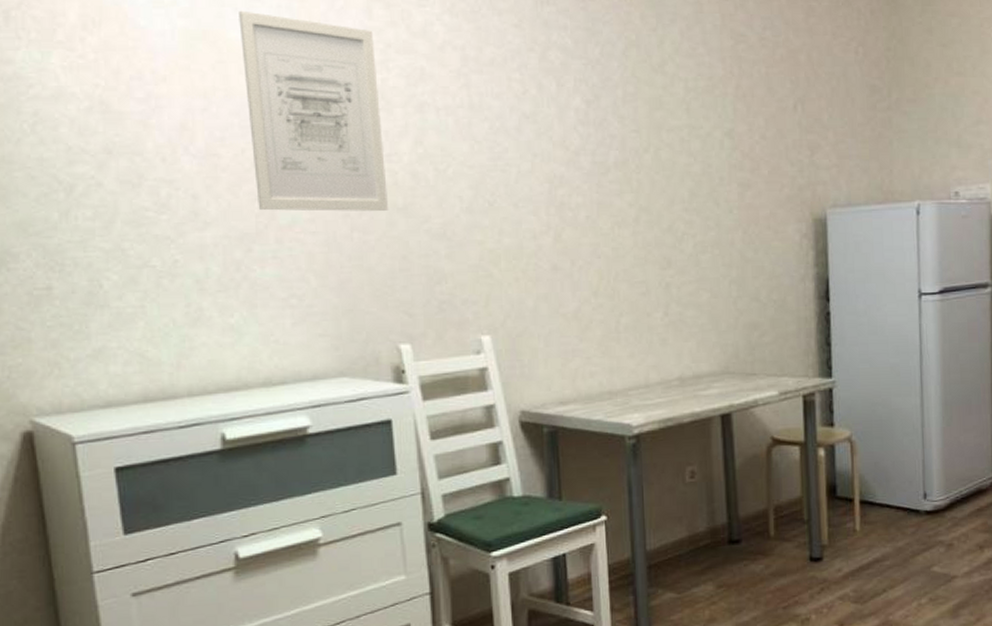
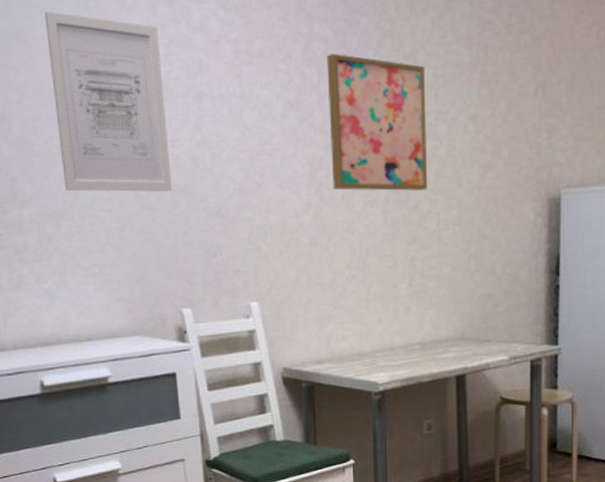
wall art: none [566,63,681,211] -> present [326,53,428,191]

